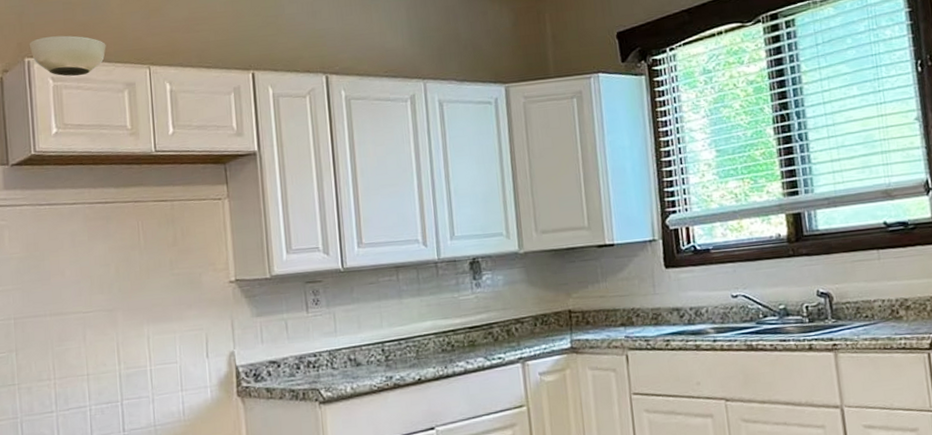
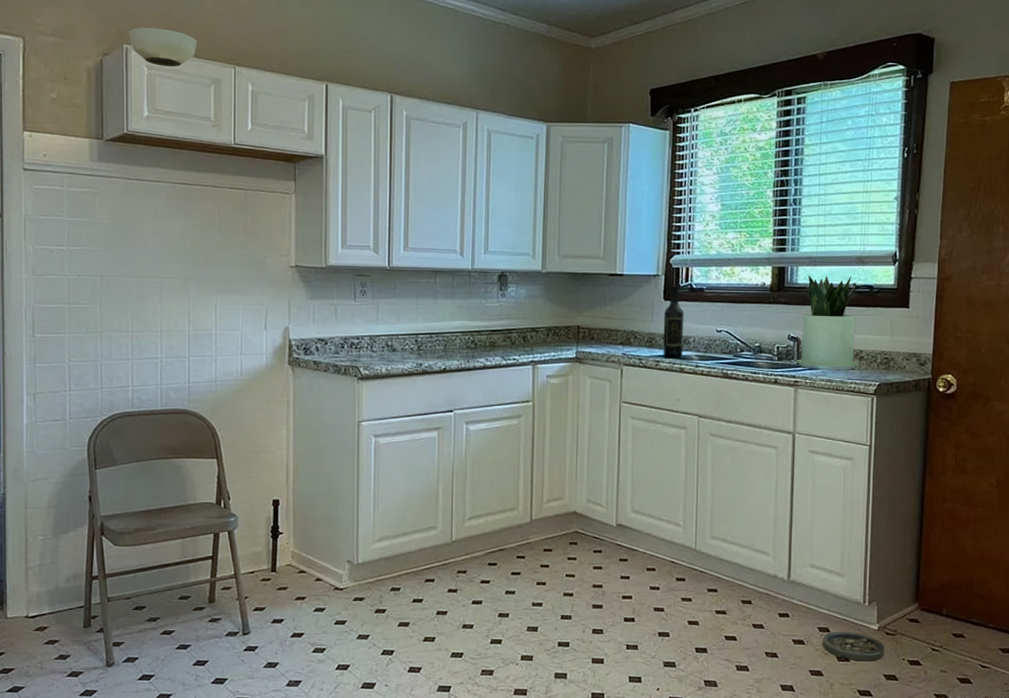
wine bottle: none [667,249,696,336] -> present [663,286,684,359]
planter: none [827,213,907,328] -> present [795,275,860,371]

